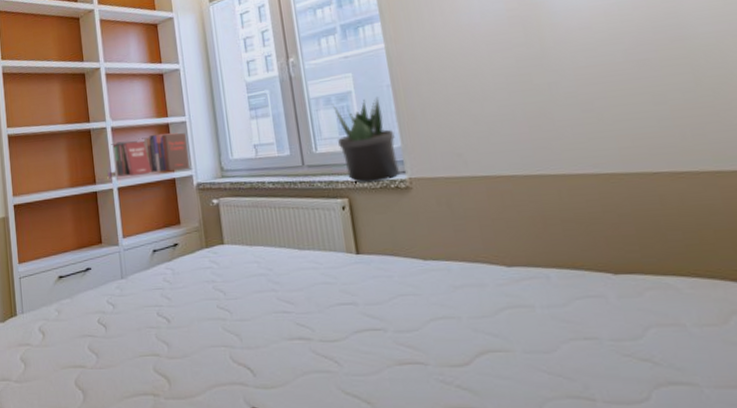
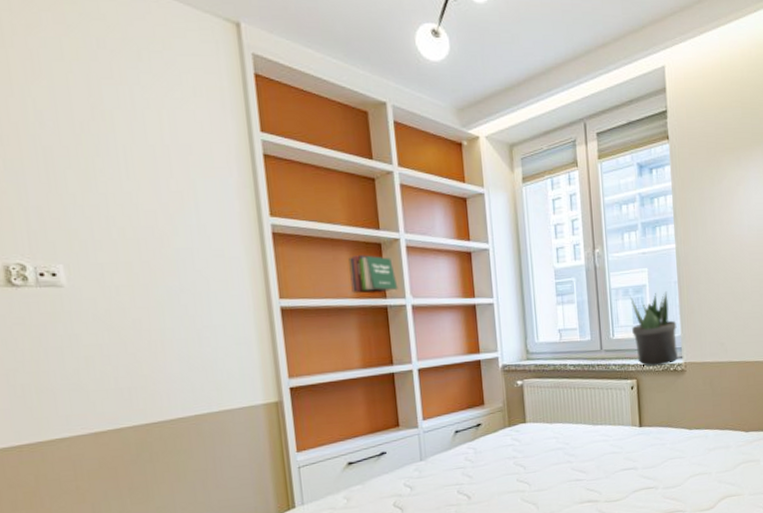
books: none [59,85,99,119] -> present [349,255,398,294]
books: present [106,140,152,178] -> none [405,320,456,358]
books: present [138,132,189,173] -> none [442,314,496,355]

